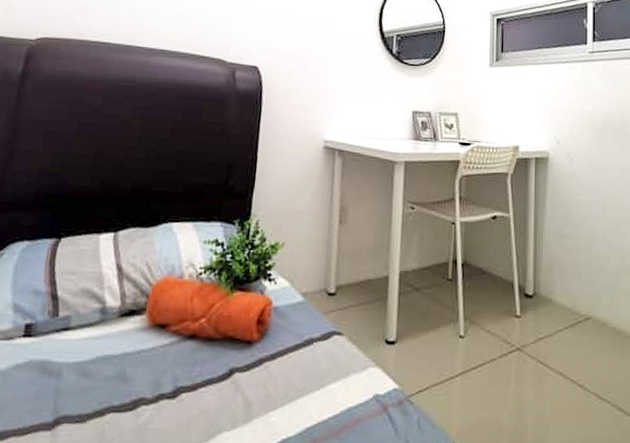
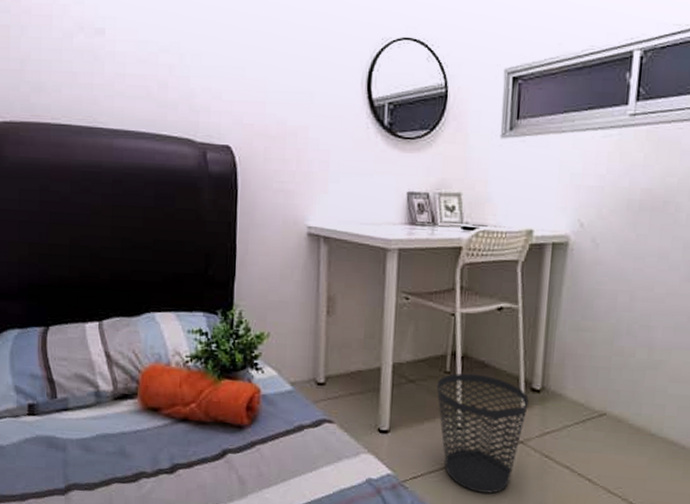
wastebasket: none [440,280,523,405] -> present [436,373,529,494]

